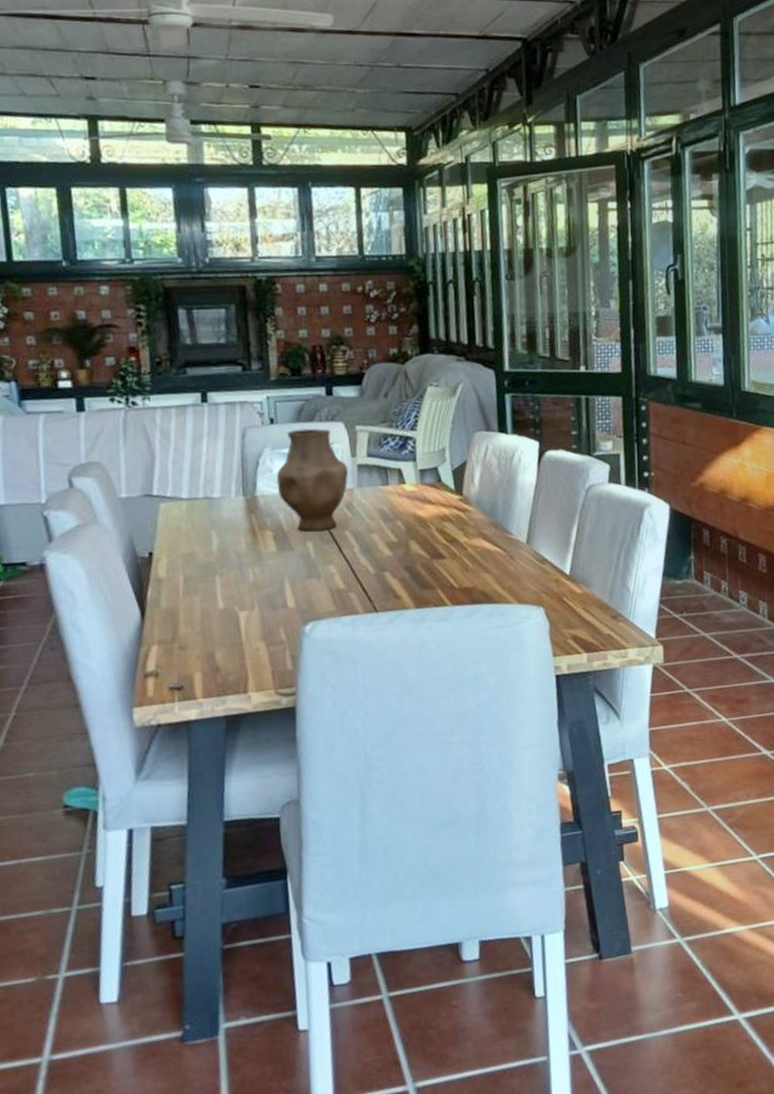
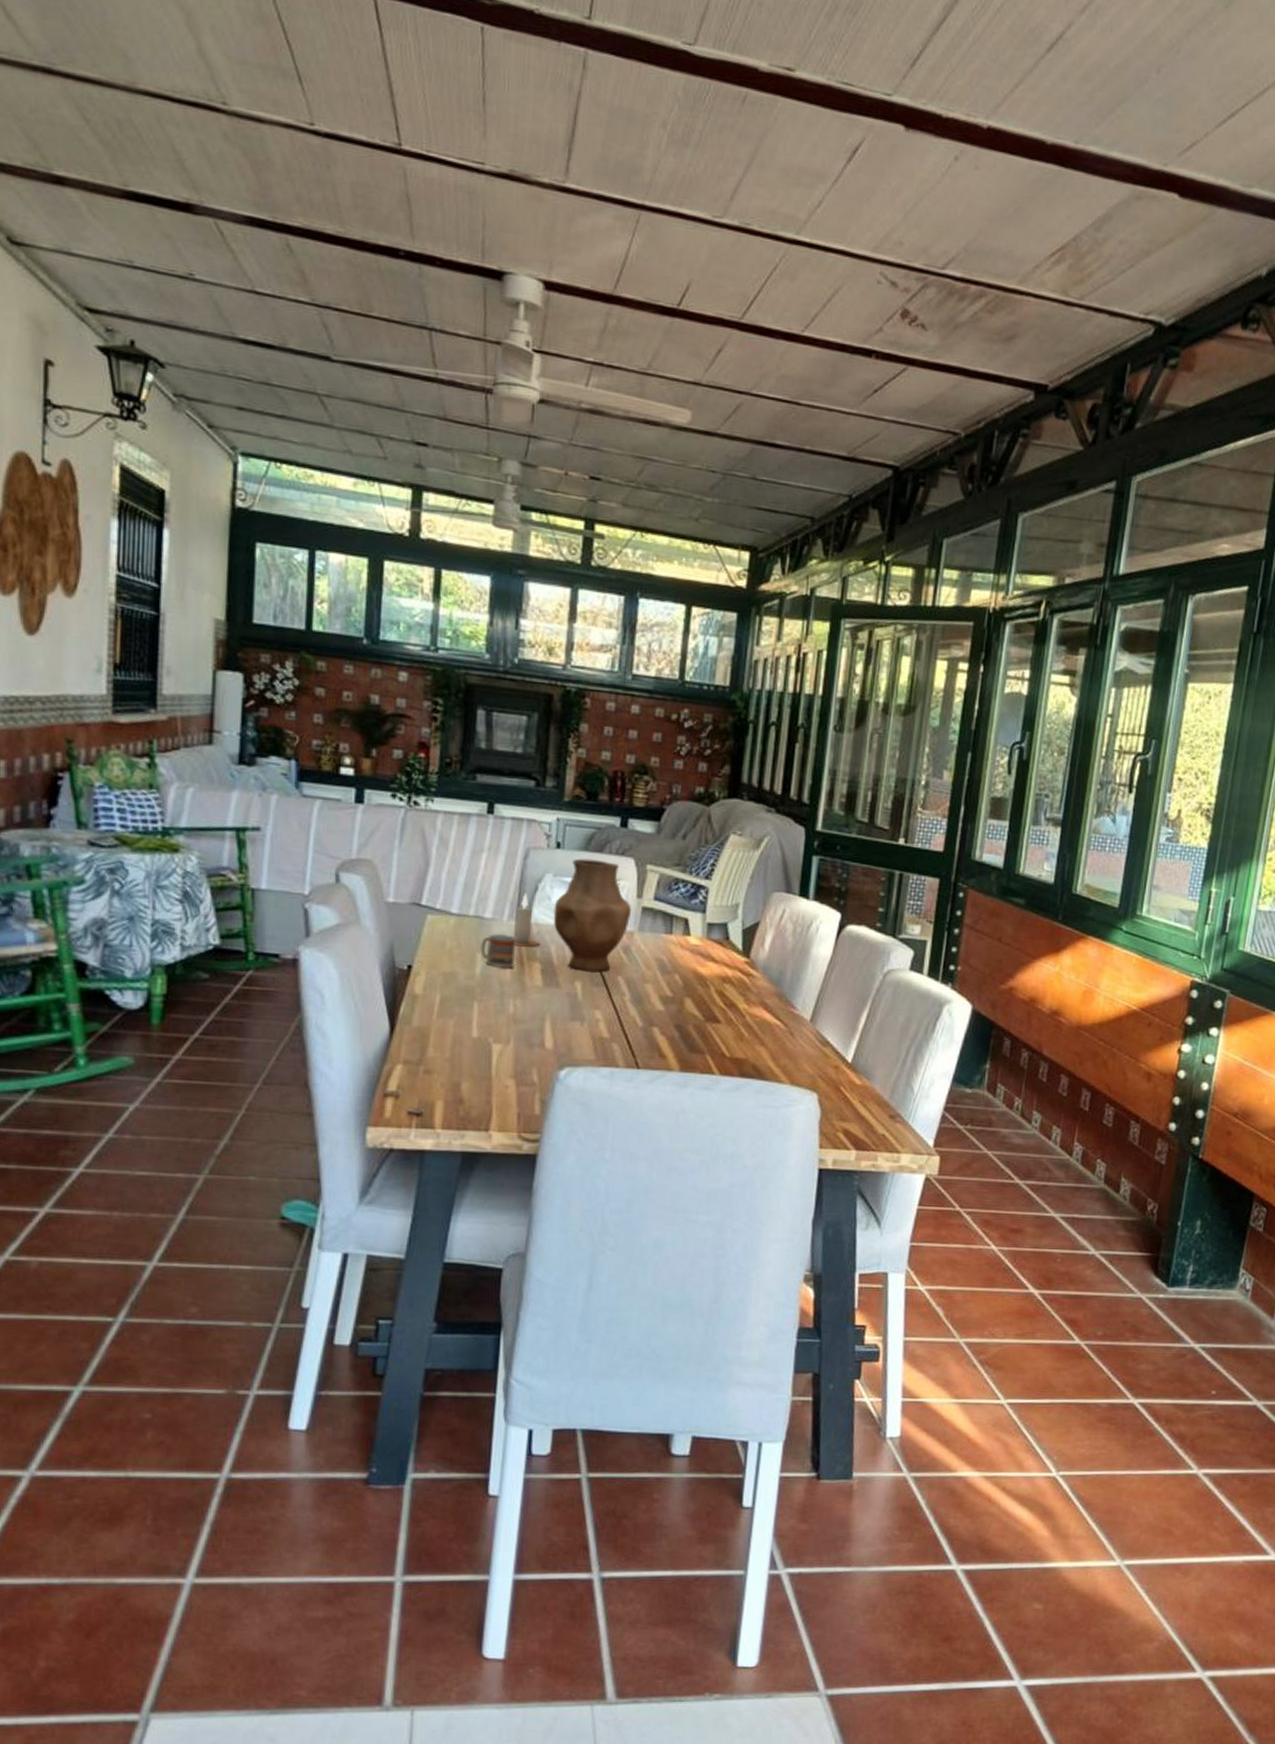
cup: none [214,509,247,542] -> present [480,933,517,969]
candle: none [241,469,268,519] -> present [513,893,540,947]

